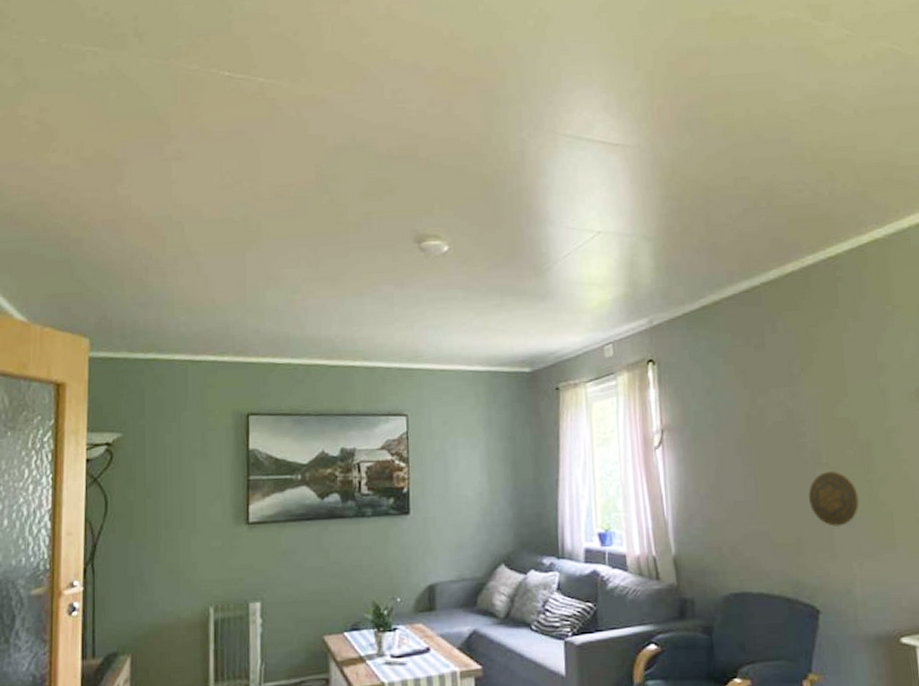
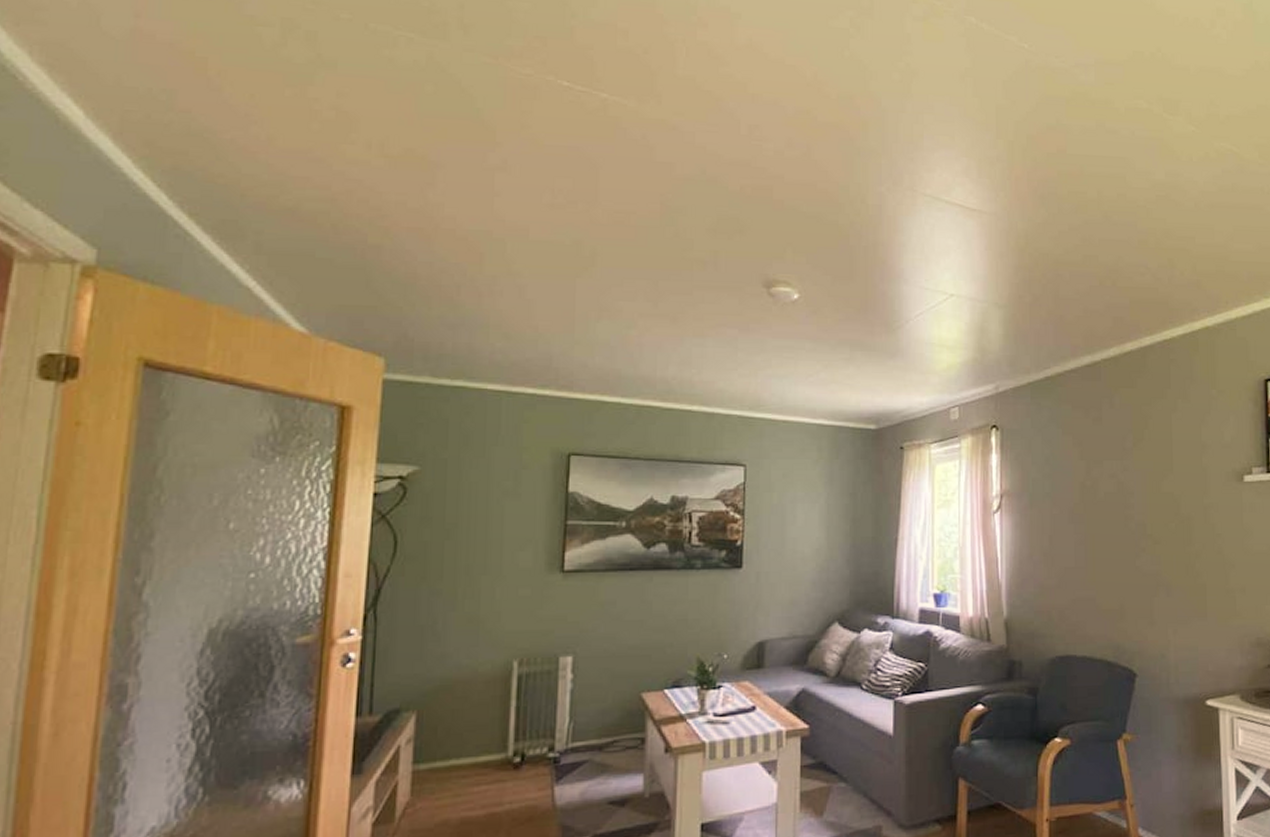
decorative plate: present [808,472,859,527] -> none [1133,543,1177,595]

